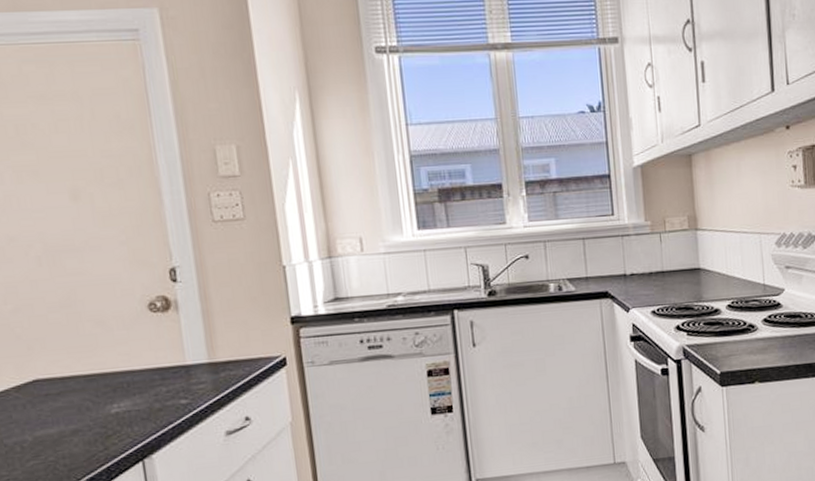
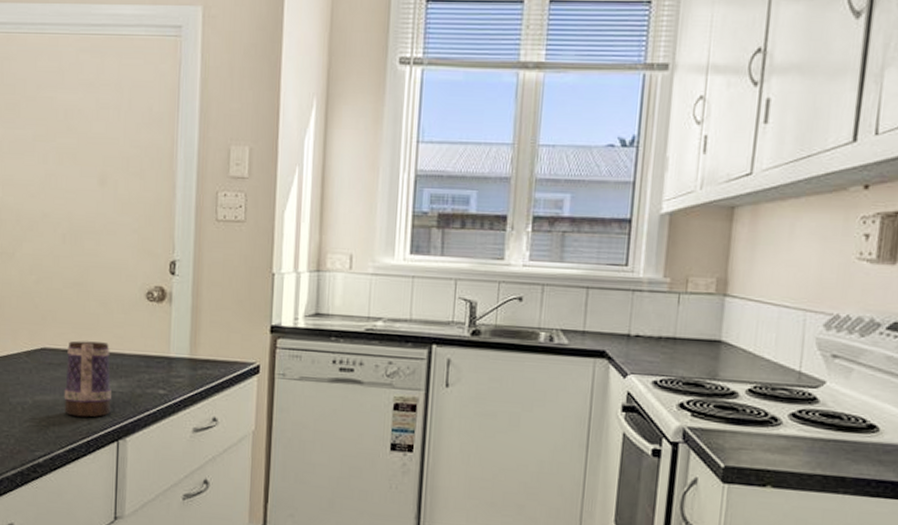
mug: none [65,362,129,445] -> present [64,340,111,417]

